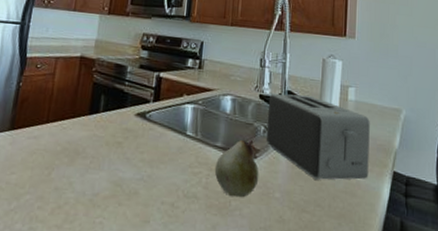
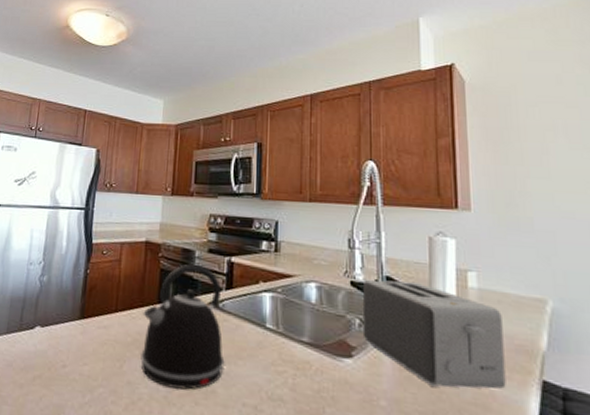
kettle: none [69,78,149,193] -> present [141,263,225,390]
fruit: present [214,139,259,198] -> none [302,333,358,405]

